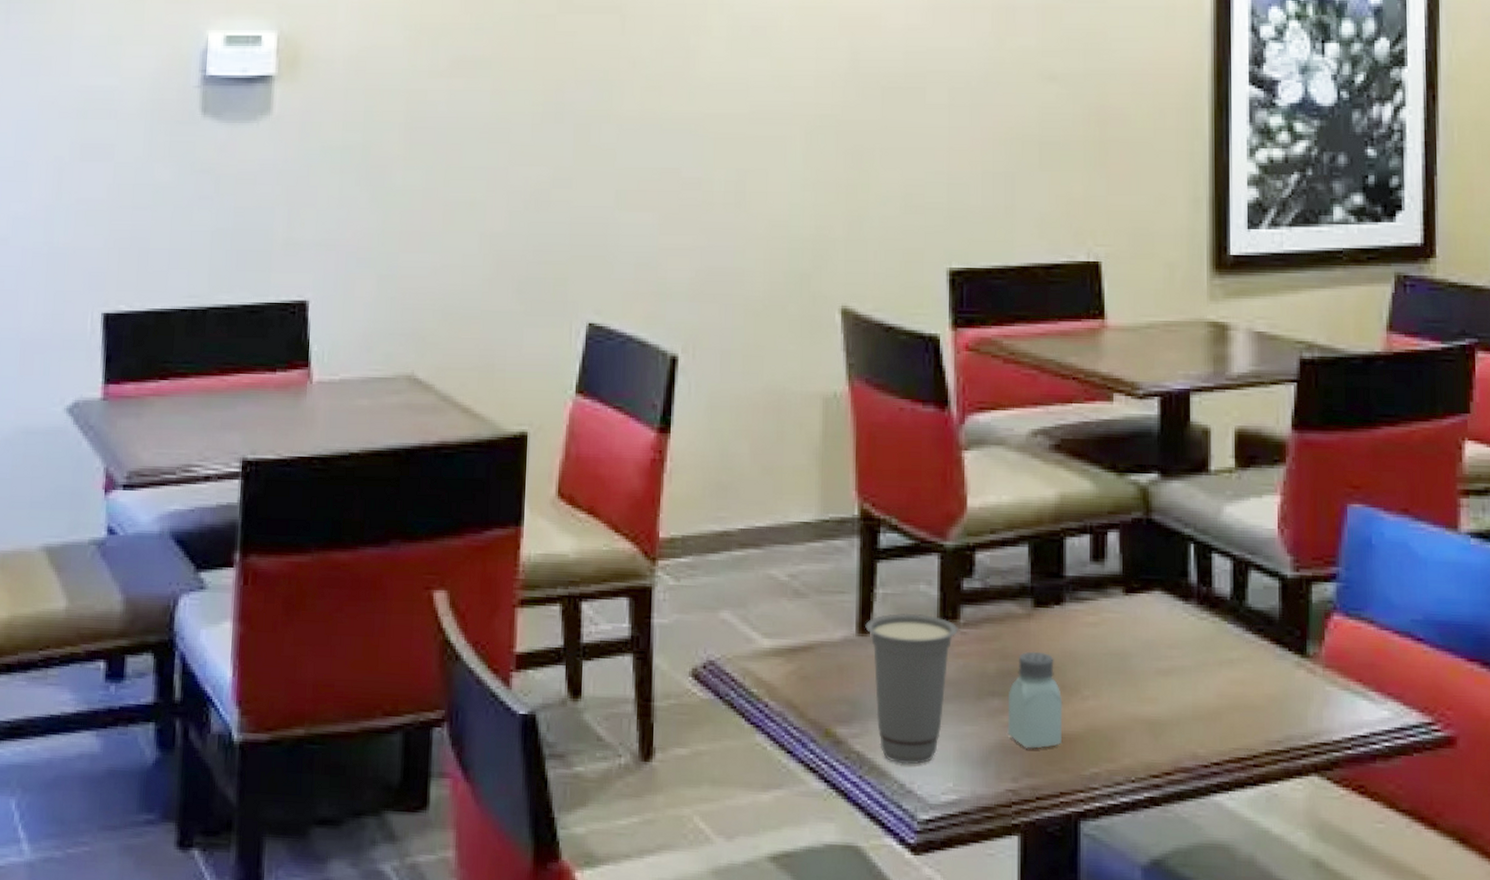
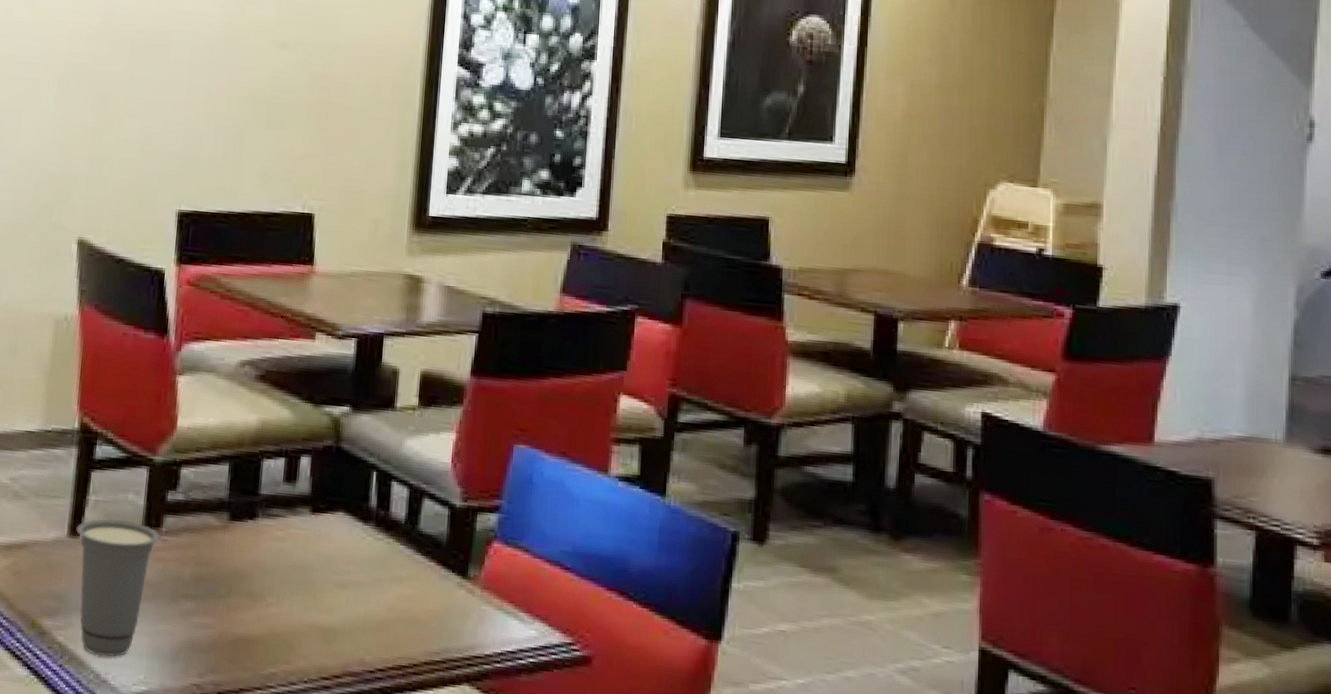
saltshaker: present [1007,651,1063,749] -> none [196,560,249,648]

